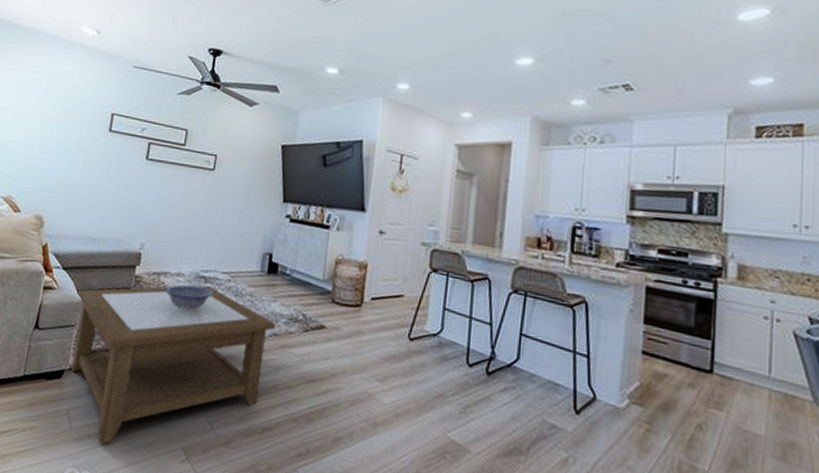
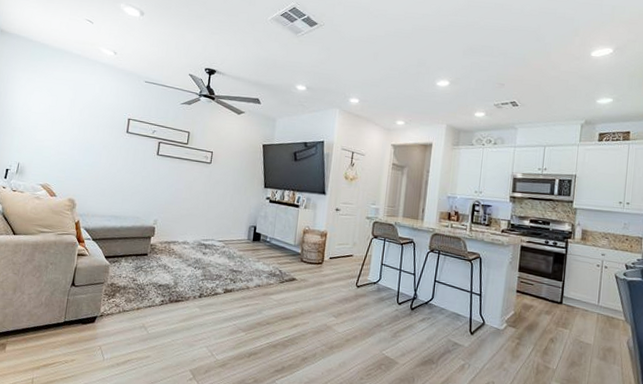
coffee table: present [71,285,276,444] -> none [102,251,260,370]
decorative bowl: present [165,284,213,313] -> none [174,250,212,271]

